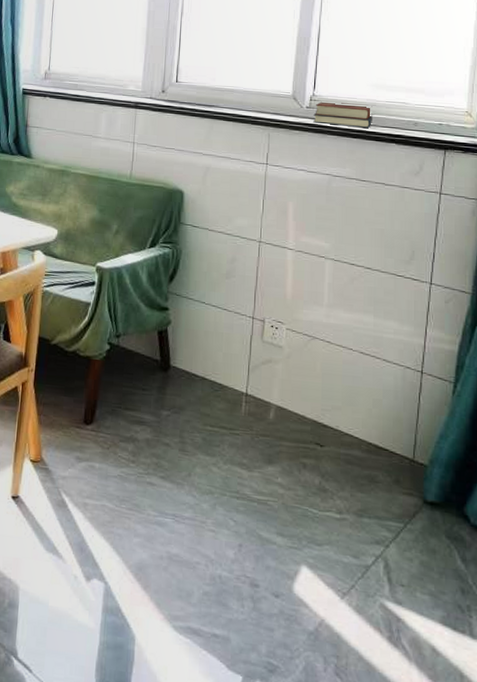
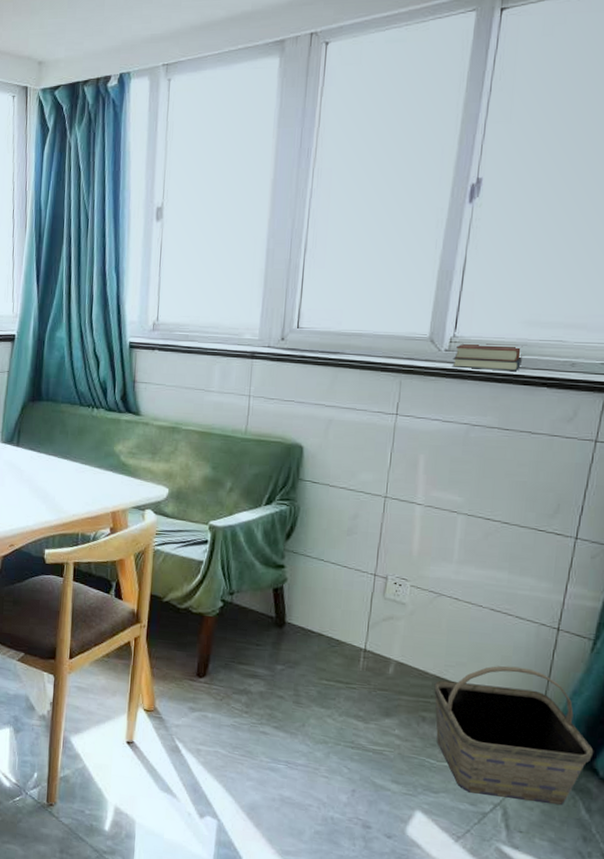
basket: none [313,409,464,556] -> present [434,666,594,806]

